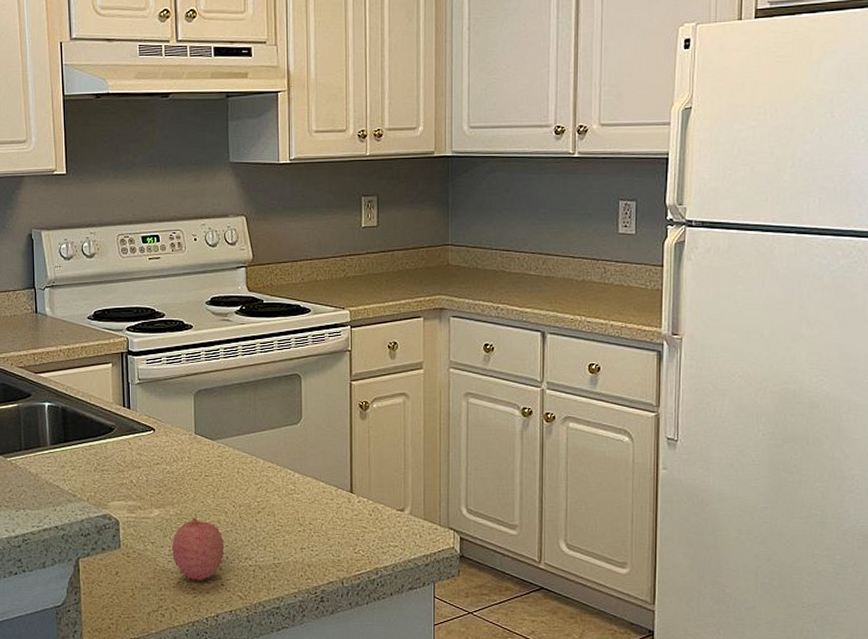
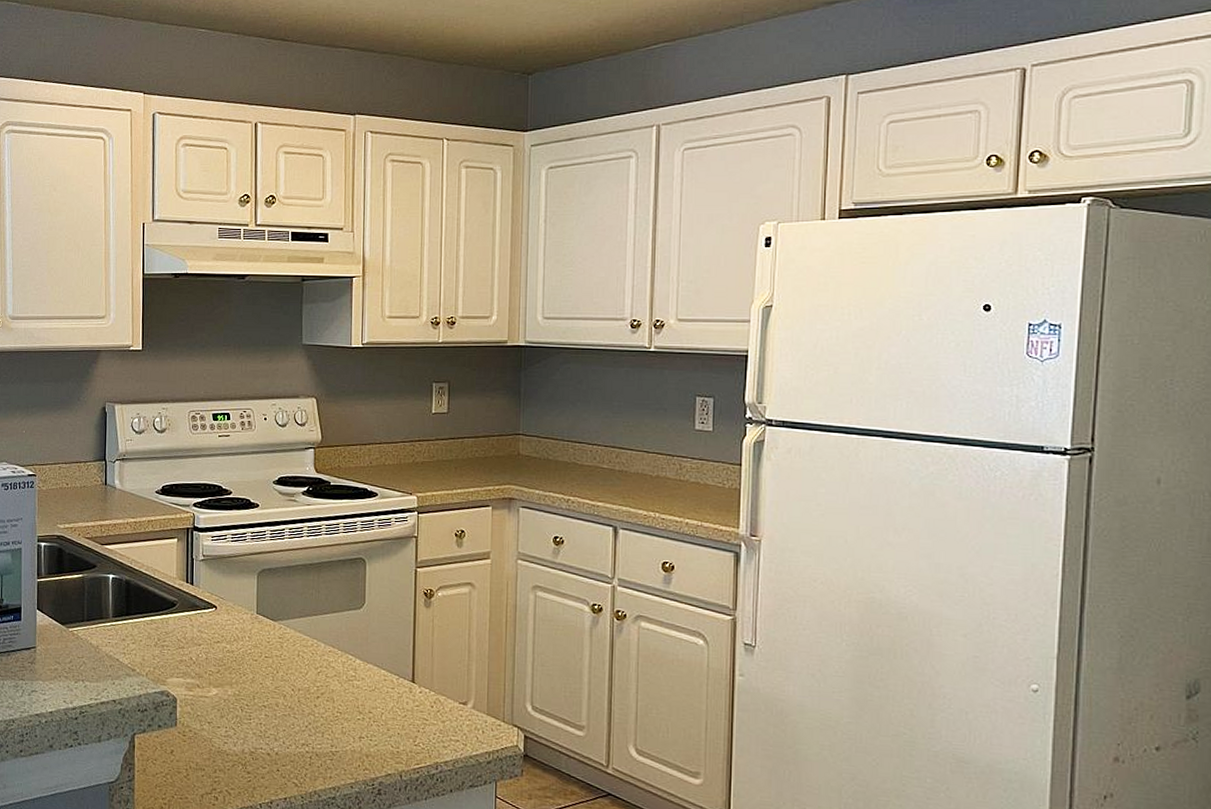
fruit: present [172,517,225,581] -> none [228,699,282,765]

